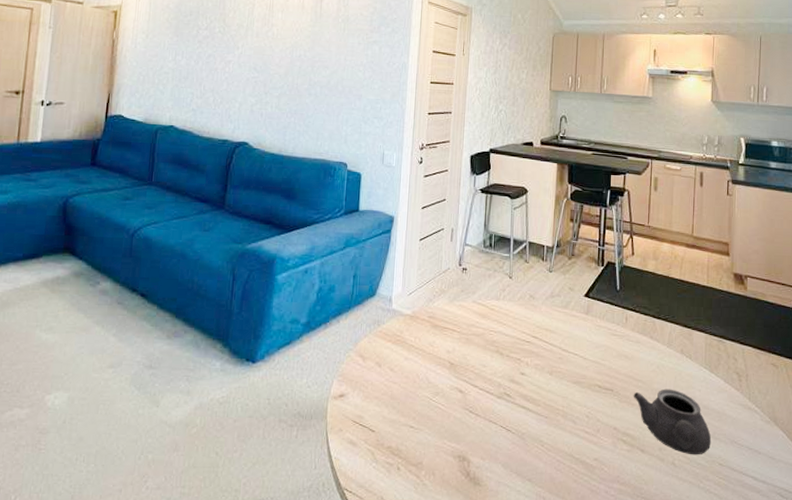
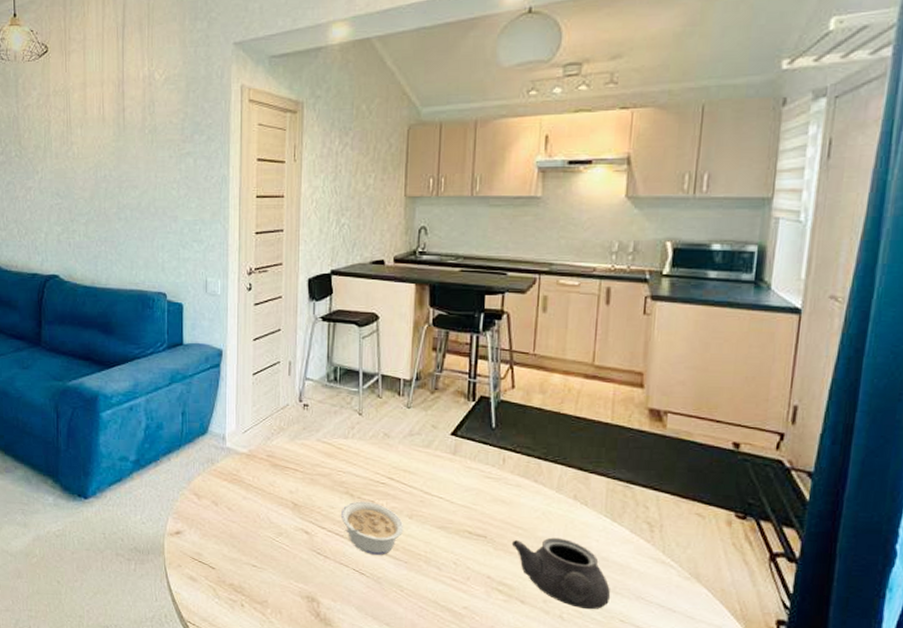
legume: none [491,359,545,411] -> present [340,501,404,555]

